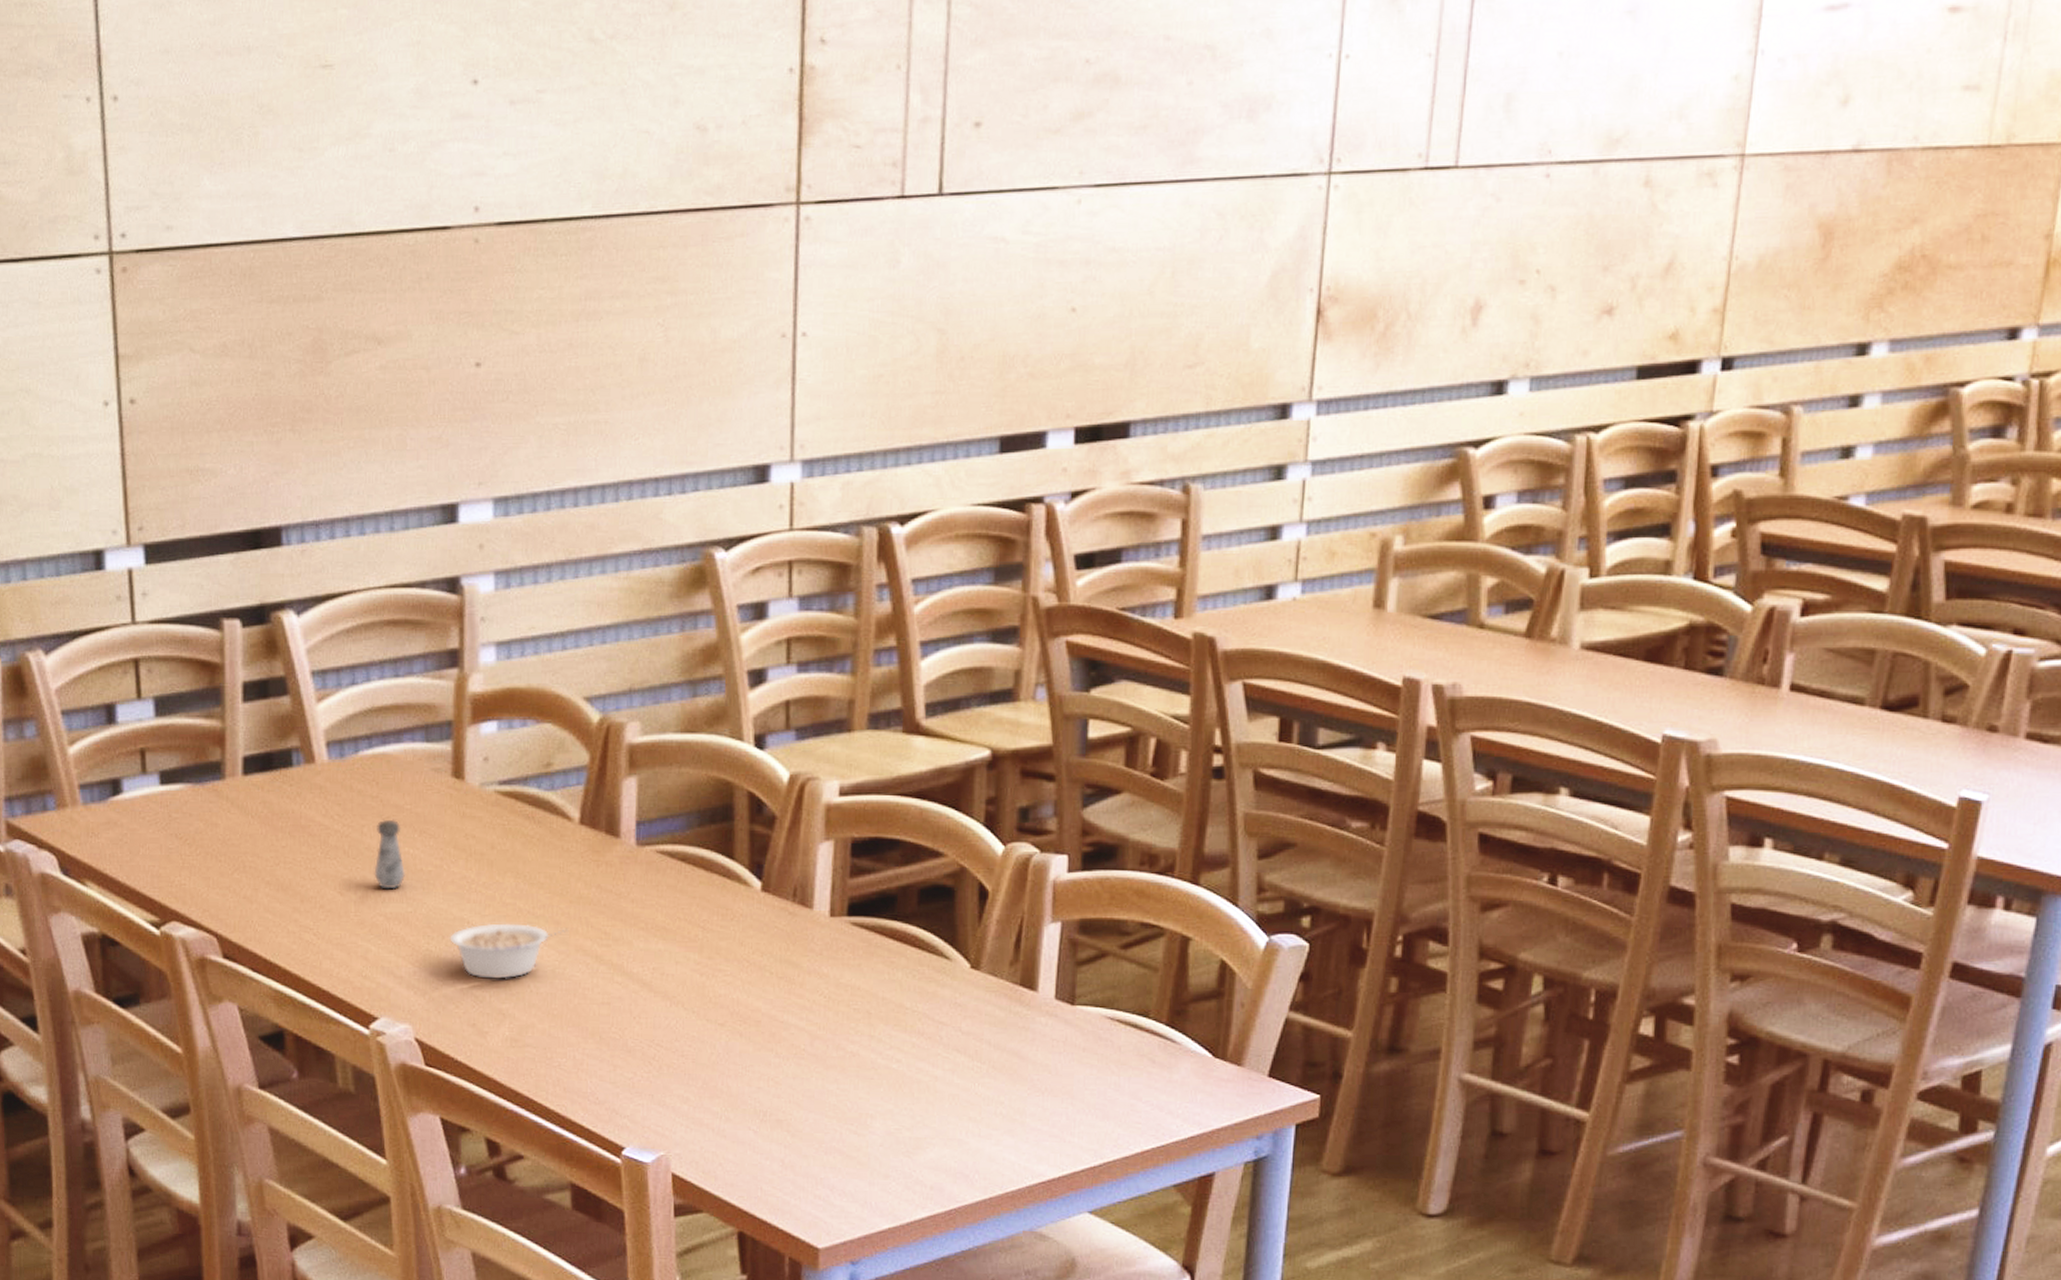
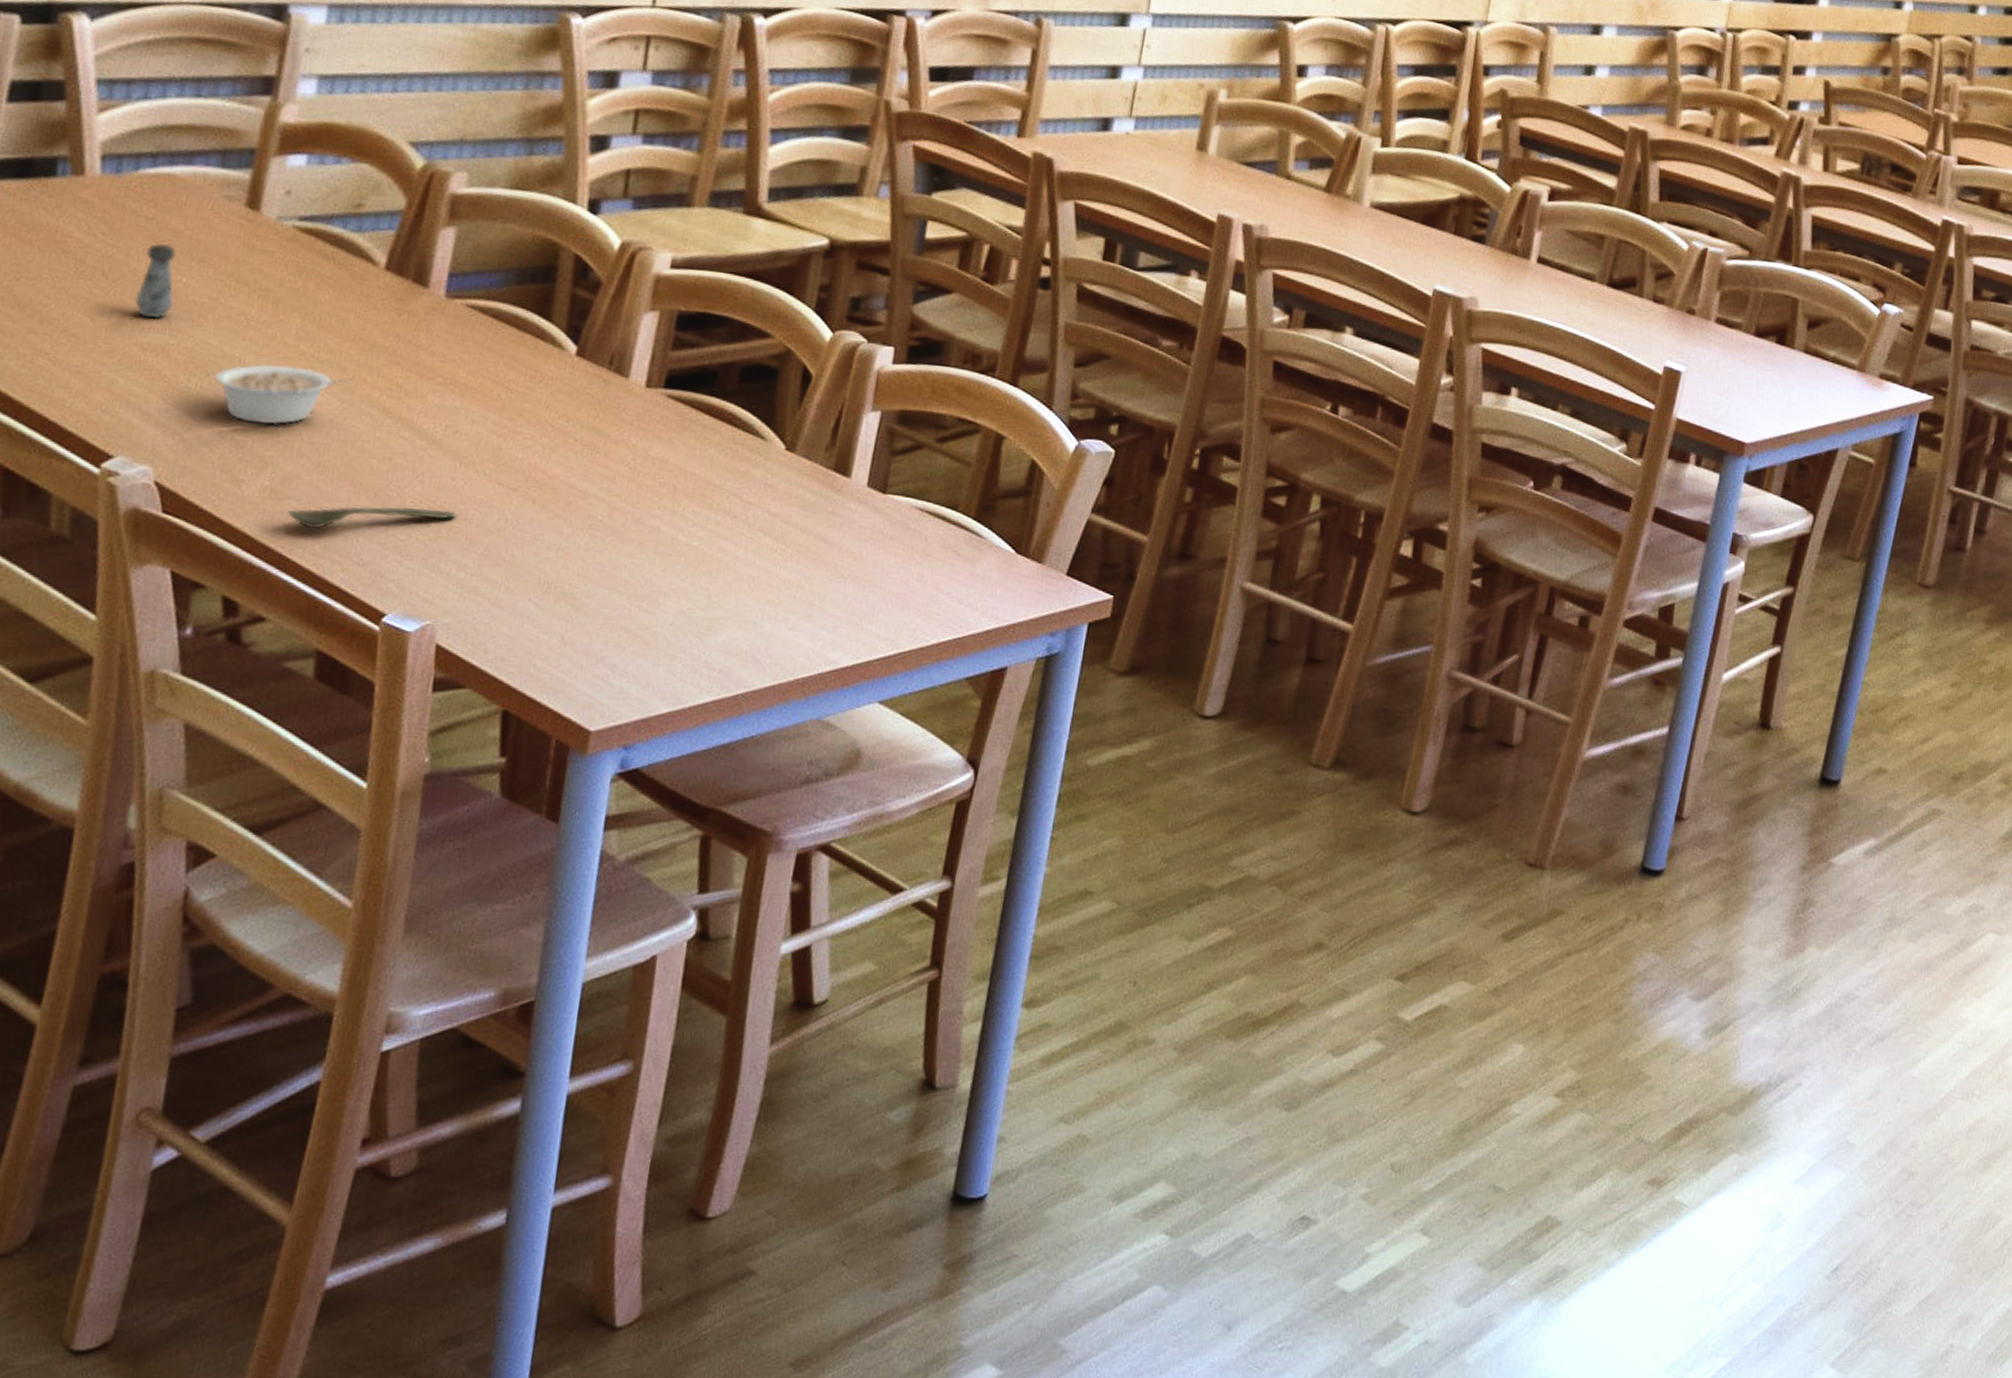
spoon: none [529,1047,674,1073] -> present [288,506,457,530]

